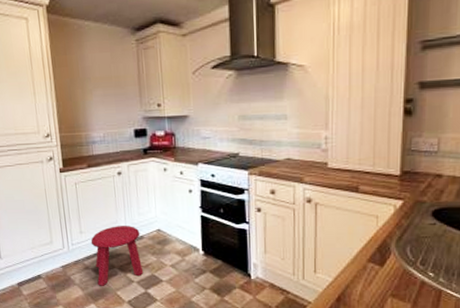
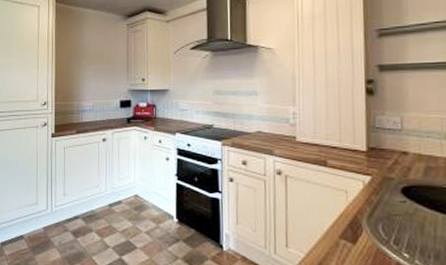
stool: present [90,226,144,286] -> none [72,190,120,250]

